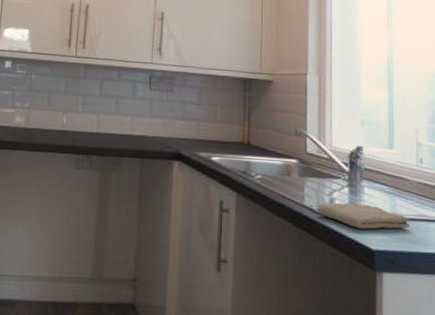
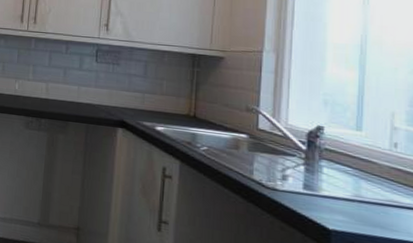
washcloth: present [318,202,409,229] -> none [268,179,376,212]

